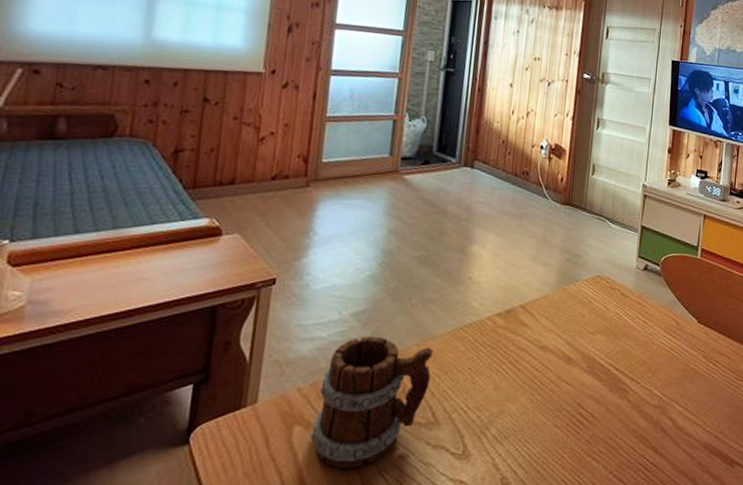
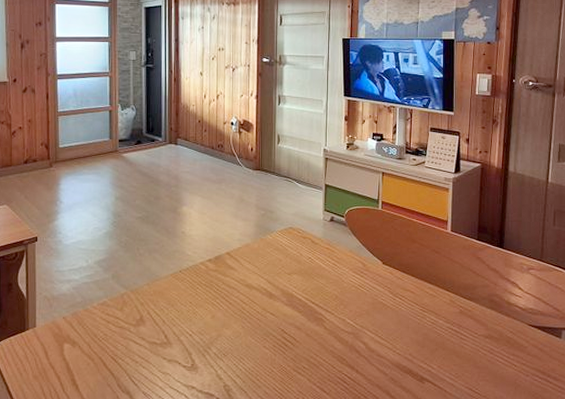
mug: present [309,336,433,469] -> none [76,278,160,375]

